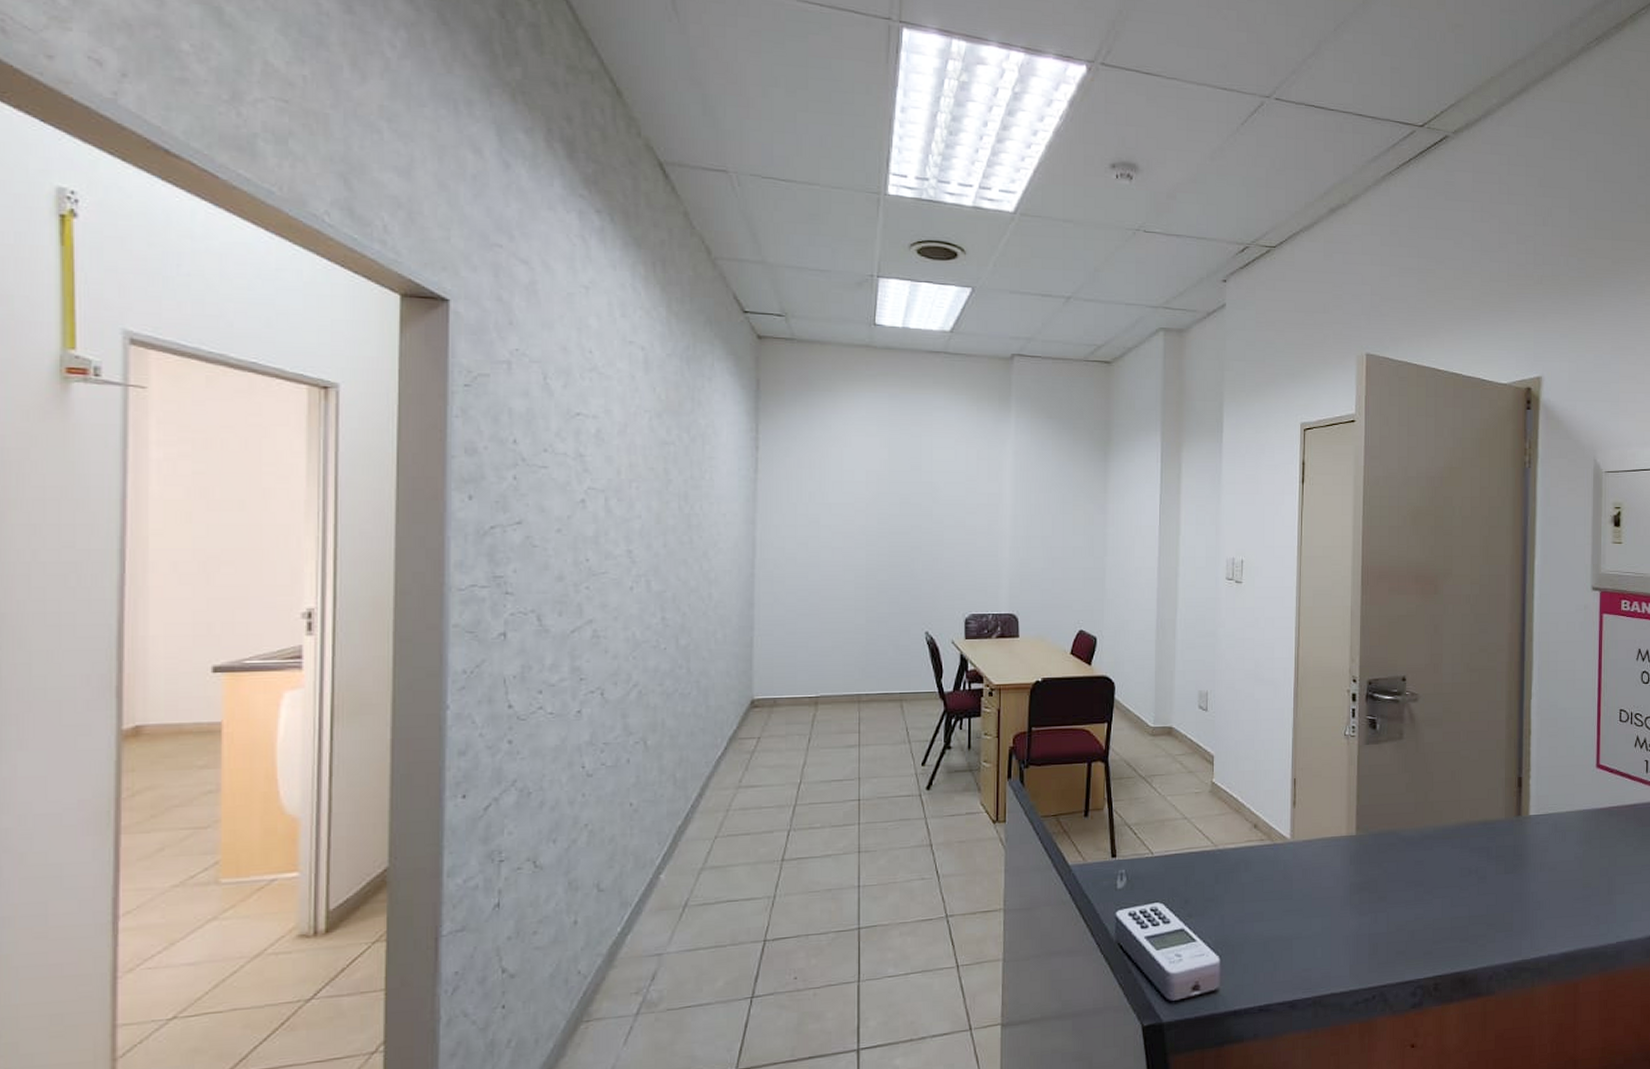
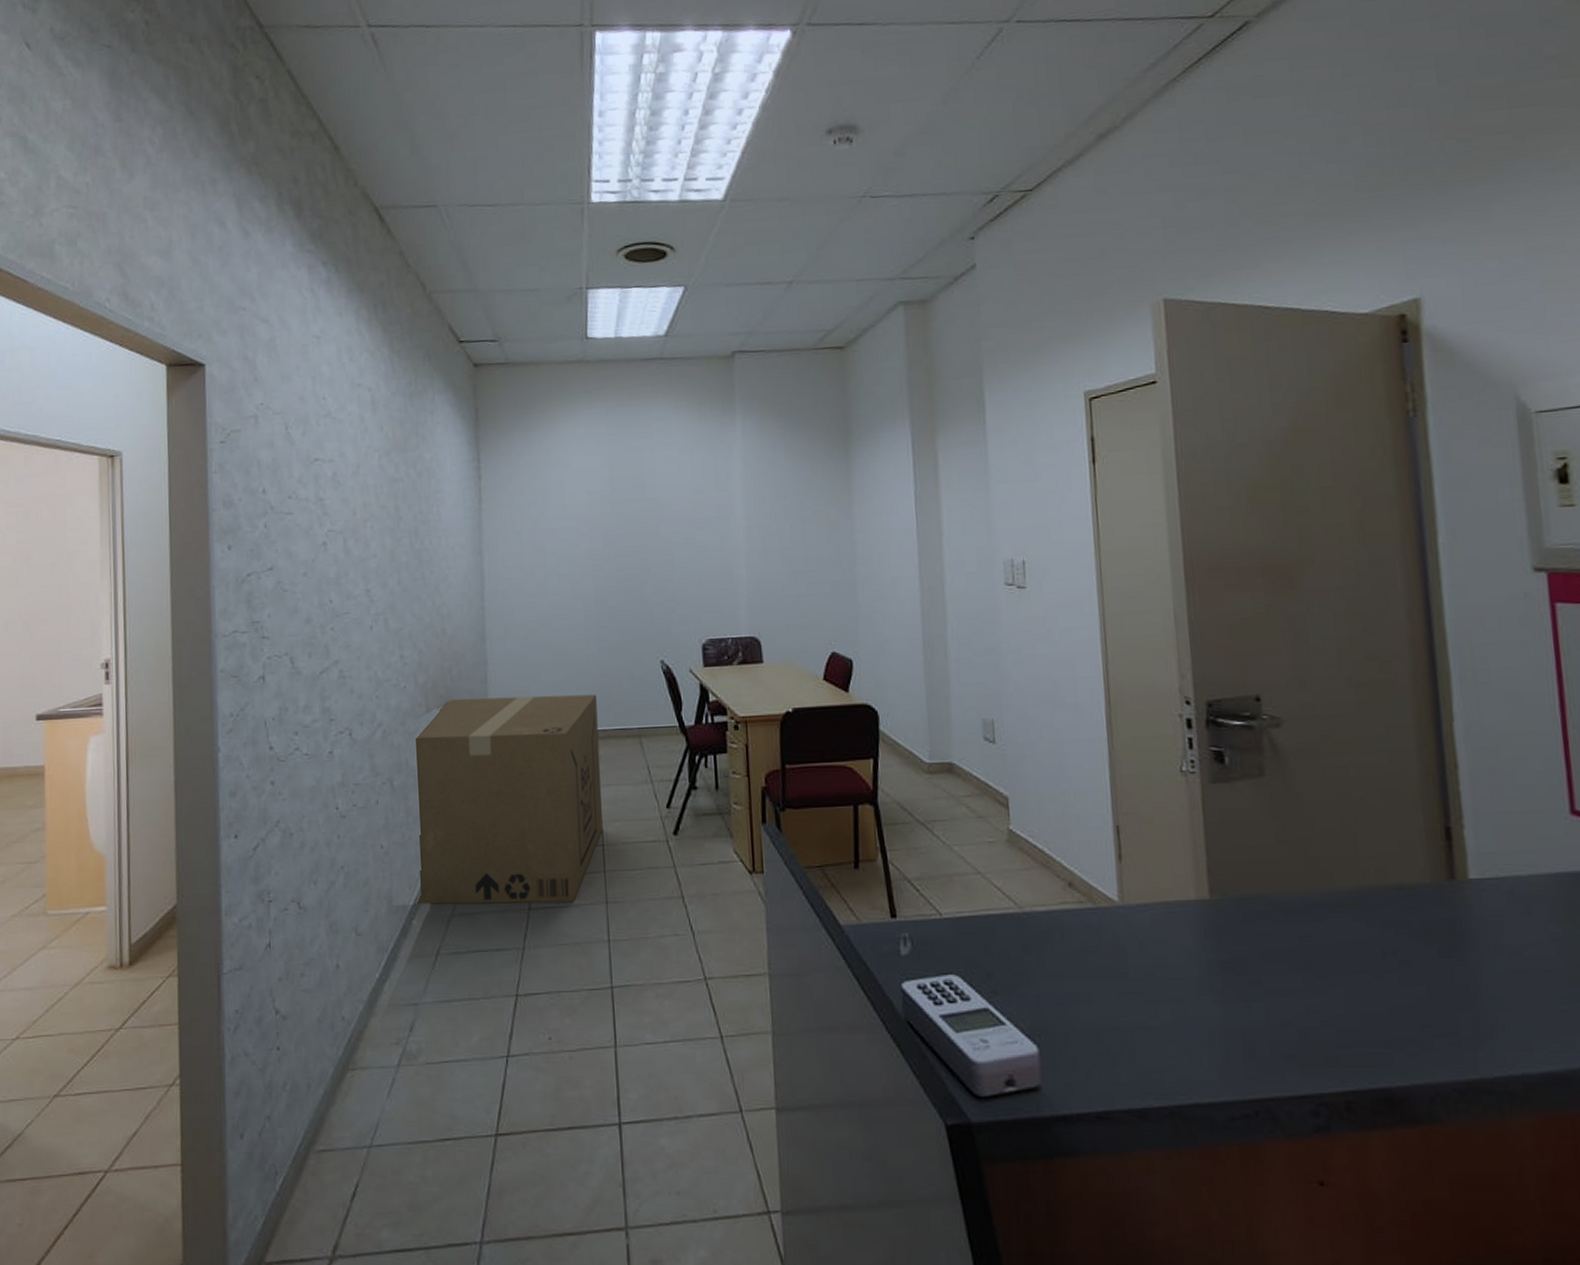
cardboard box: none [664,660,863,860] -> present [415,694,603,905]

